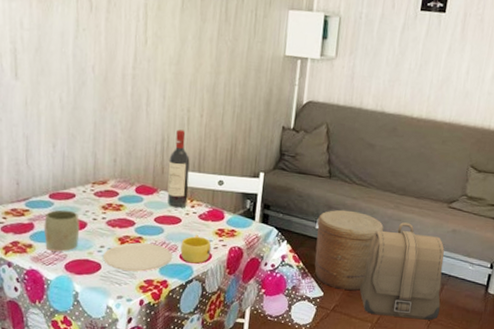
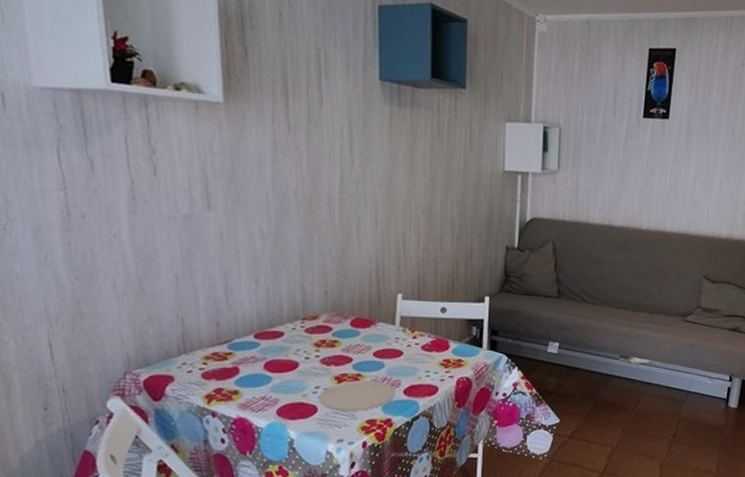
mug: present [43,209,80,252] -> none [250,350,291,396]
wine bottle: present [167,129,190,209] -> none [385,255,409,340]
cup: present [180,234,212,264] -> none [404,366,438,398]
basket: present [314,209,384,291] -> none [548,330,618,414]
backpack: present [360,222,444,320] -> none [597,340,682,440]

